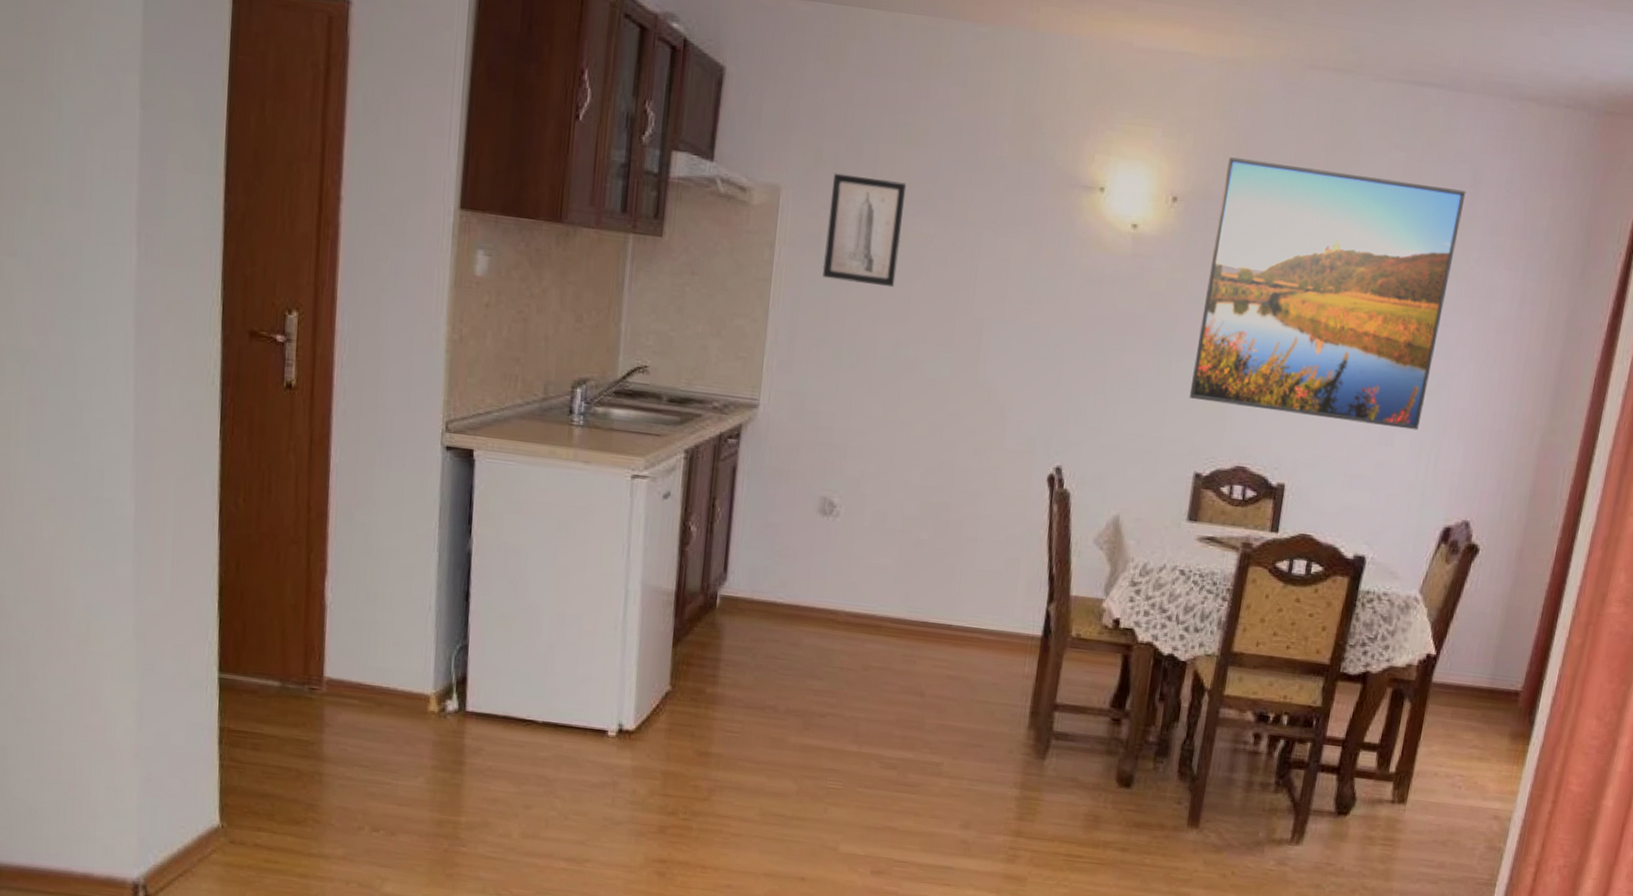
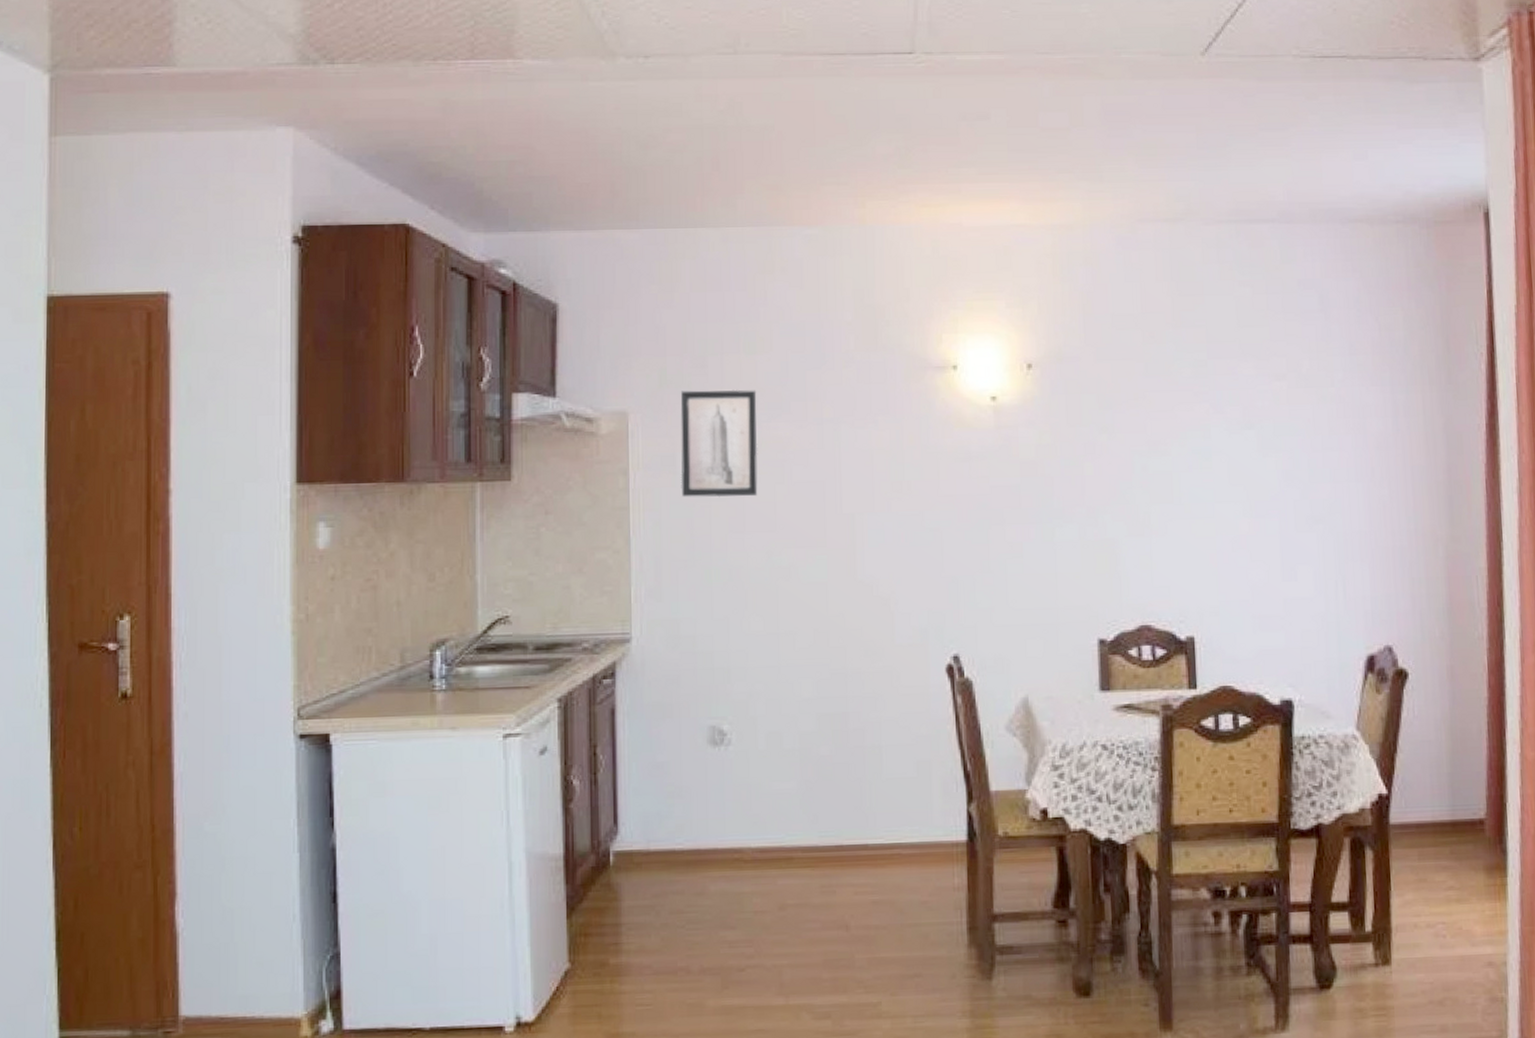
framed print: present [1189,157,1466,431] -> none [1076,316,1320,563]

